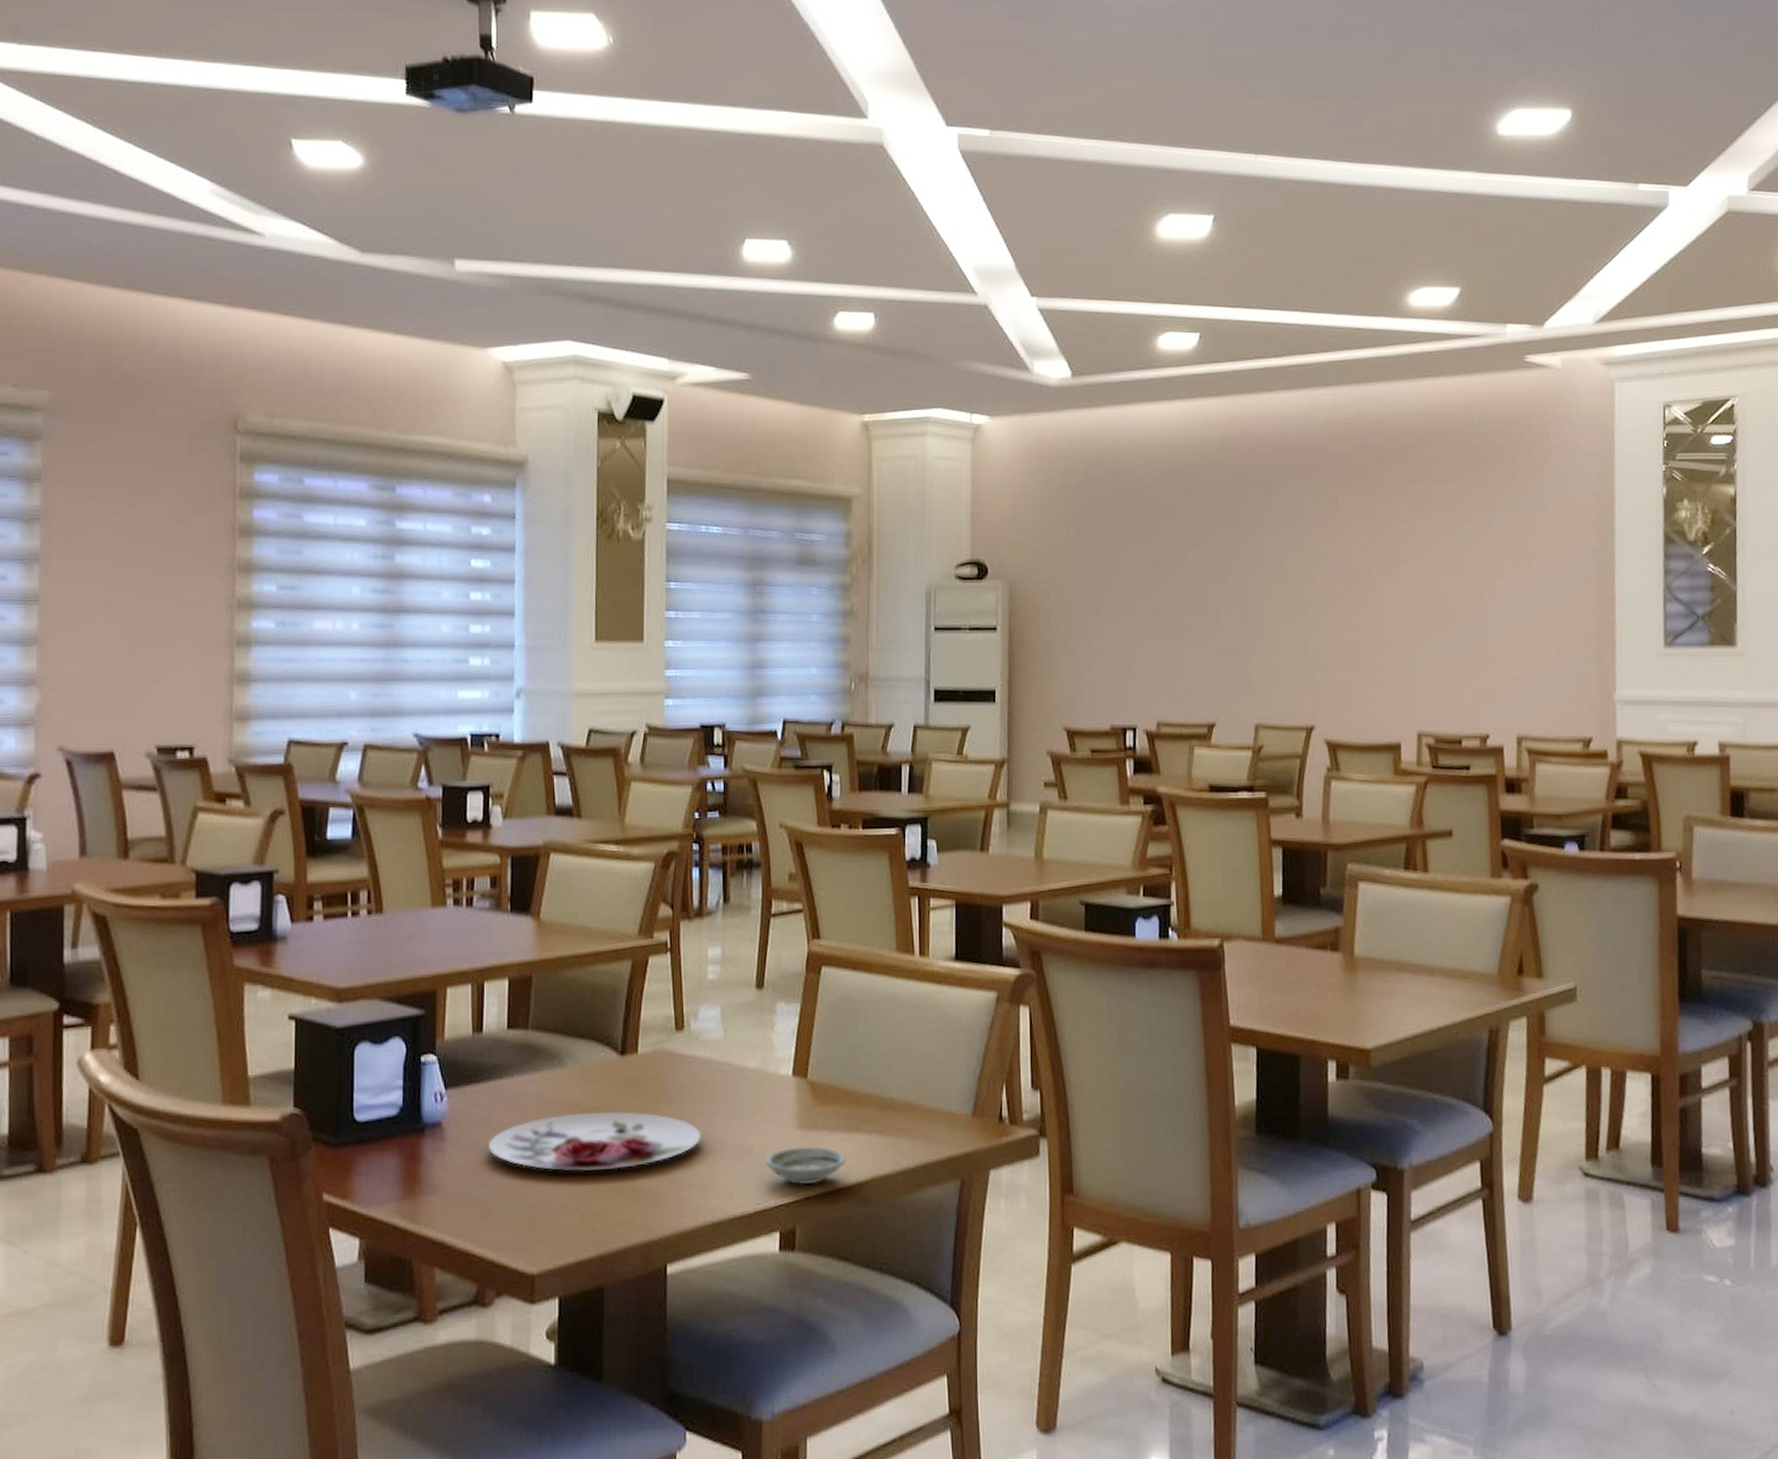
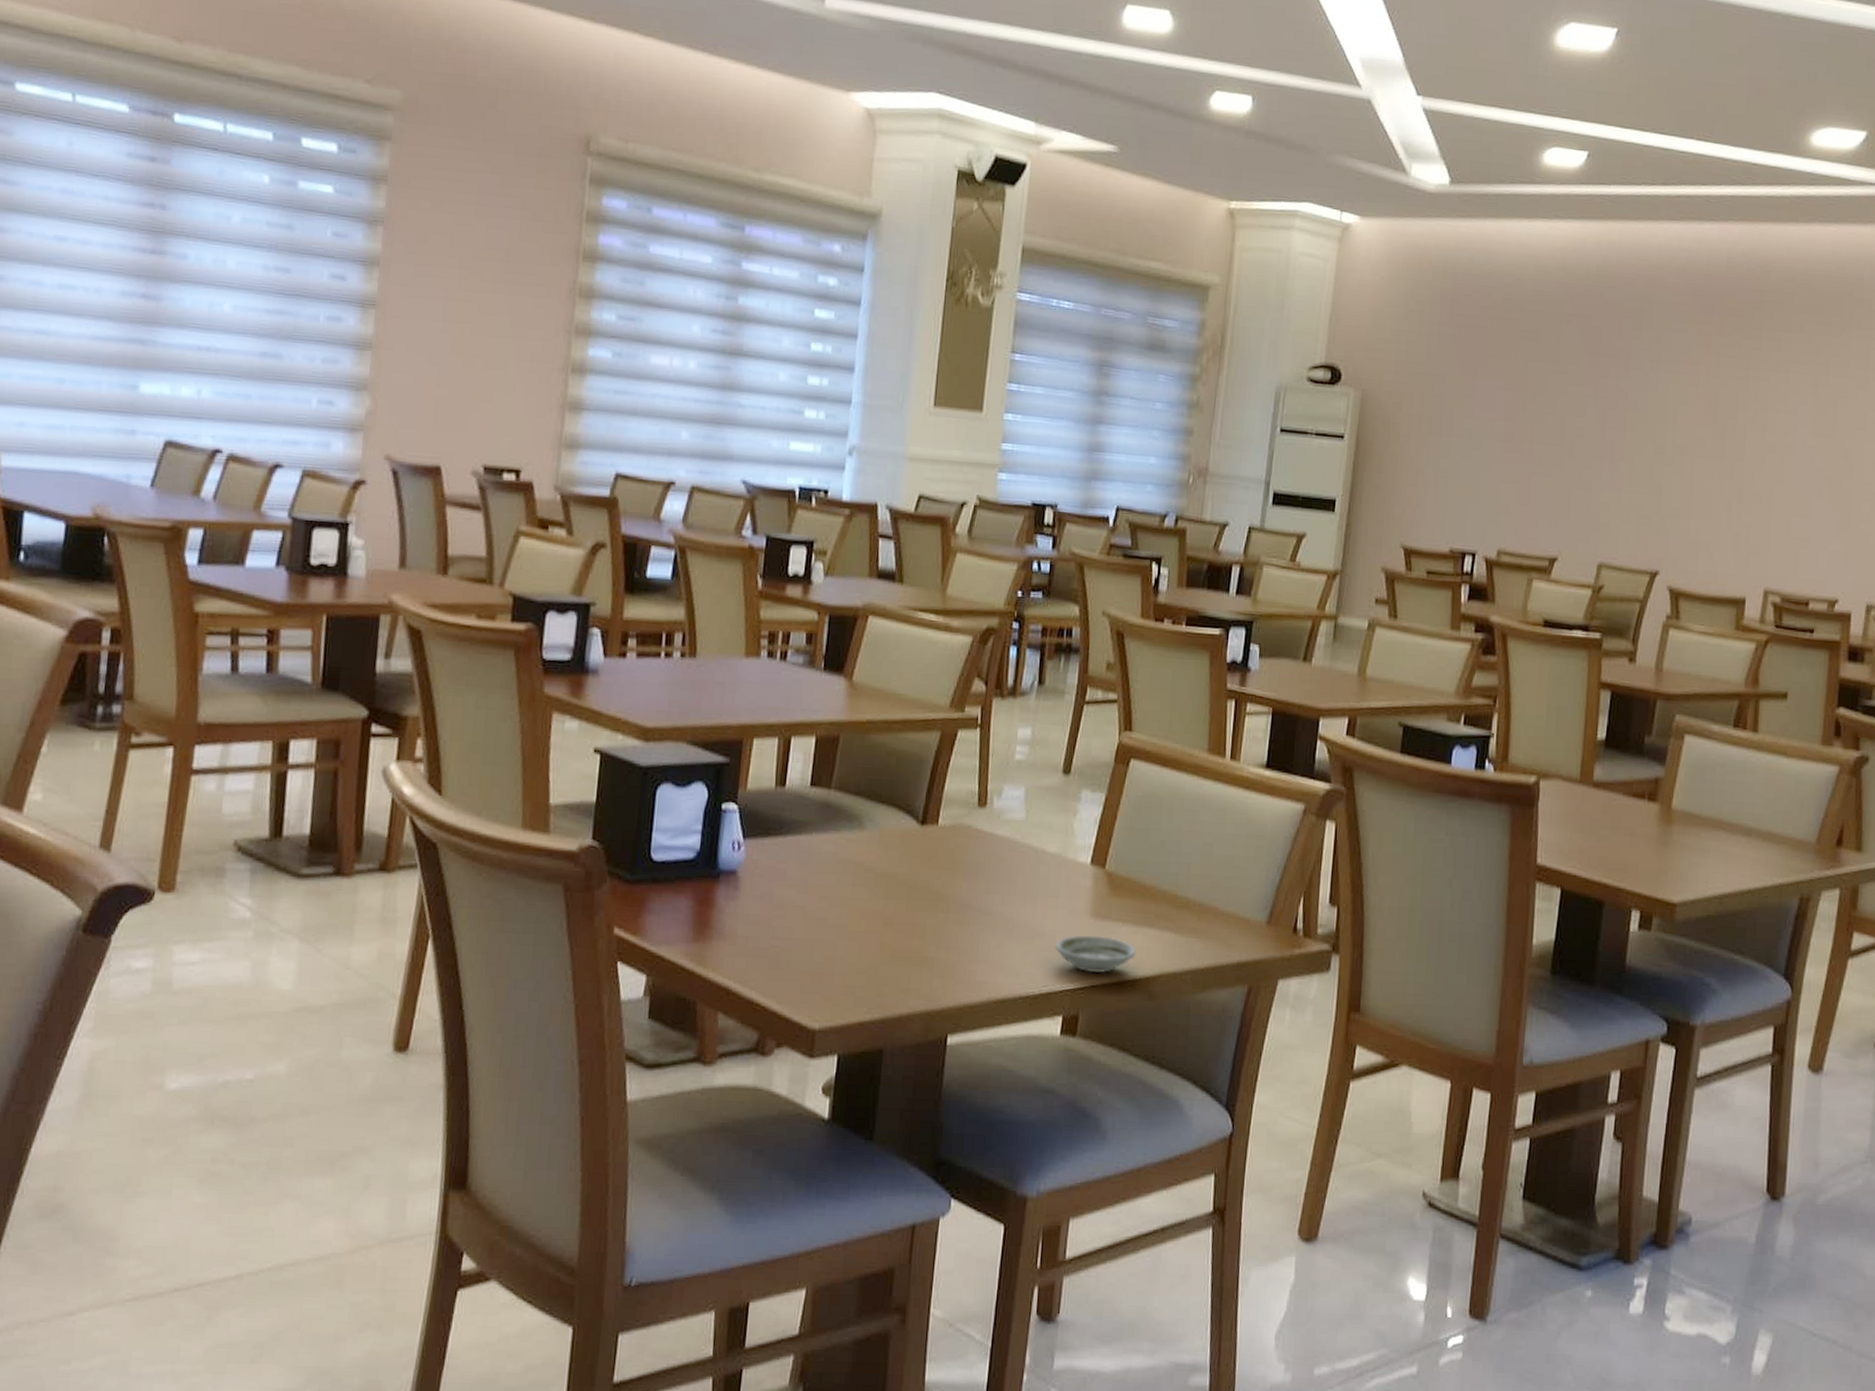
plate: present [489,1111,702,1172] -> none [782,876,994,937]

